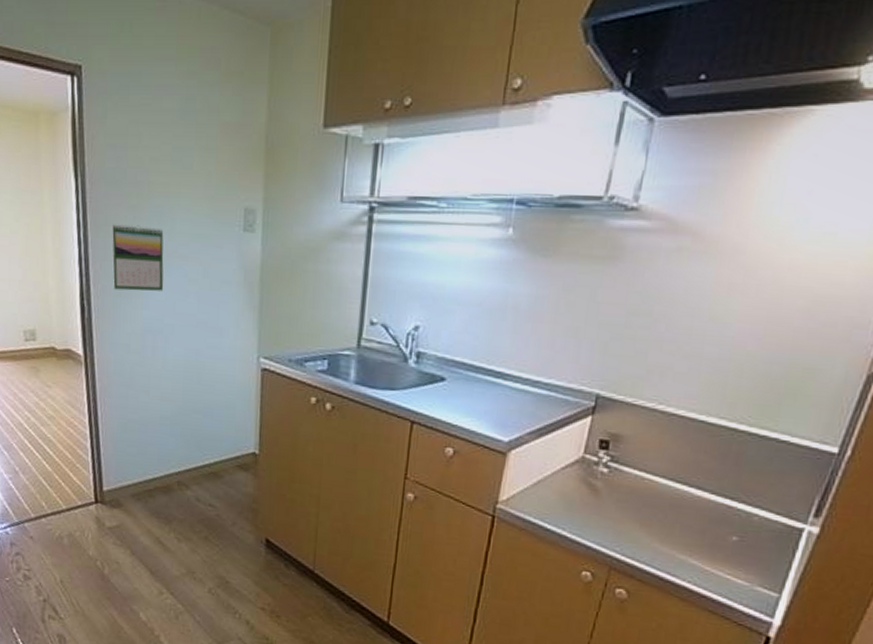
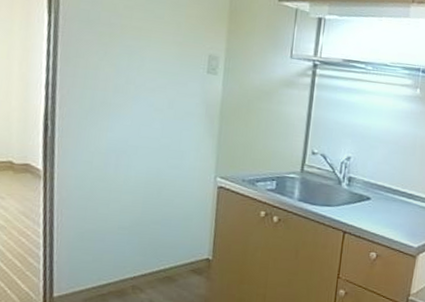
calendar: present [111,224,164,291] -> none [79,56,133,117]

